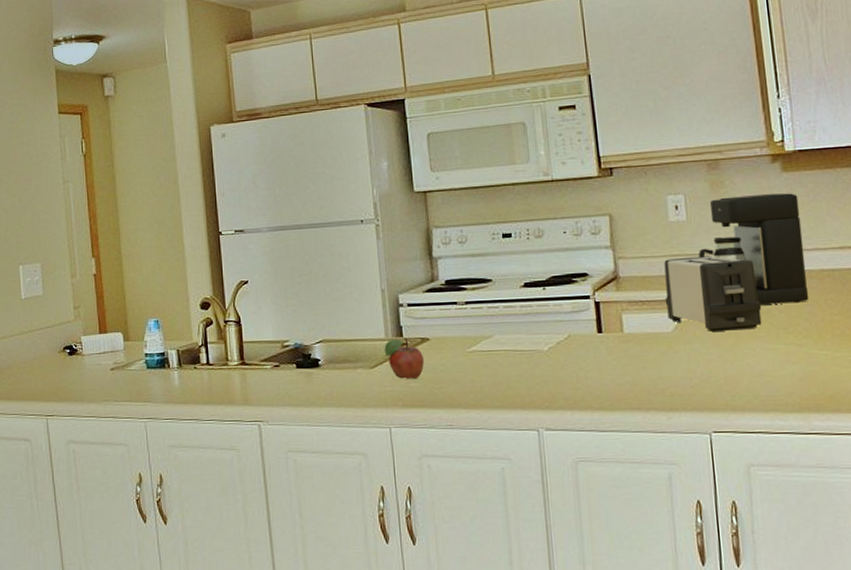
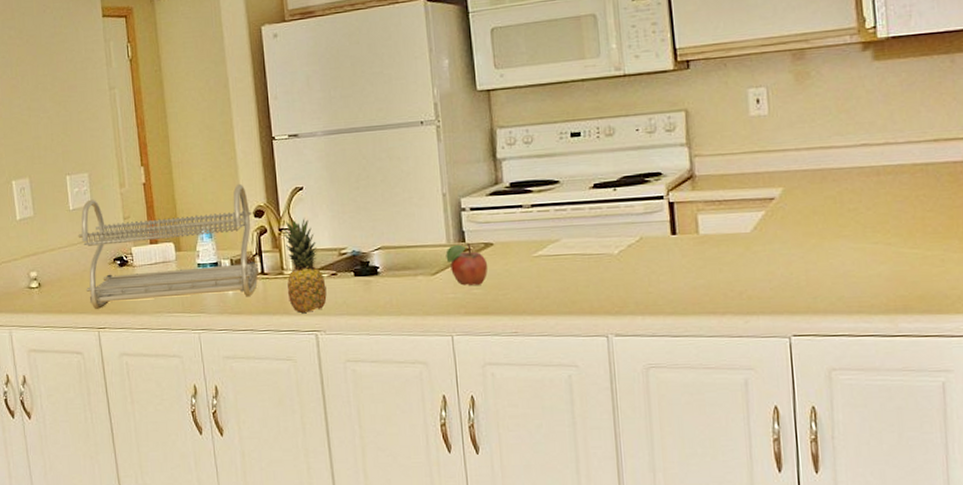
dish rack: none [29,276,205,398] -> present [78,183,260,310]
fruit: none [228,311,270,403] -> present [283,218,327,313]
toaster: present [664,256,762,332] -> none [743,151,848,231]
coffee maker: present [698,193,810,305] -> none [781,83,900,202]

